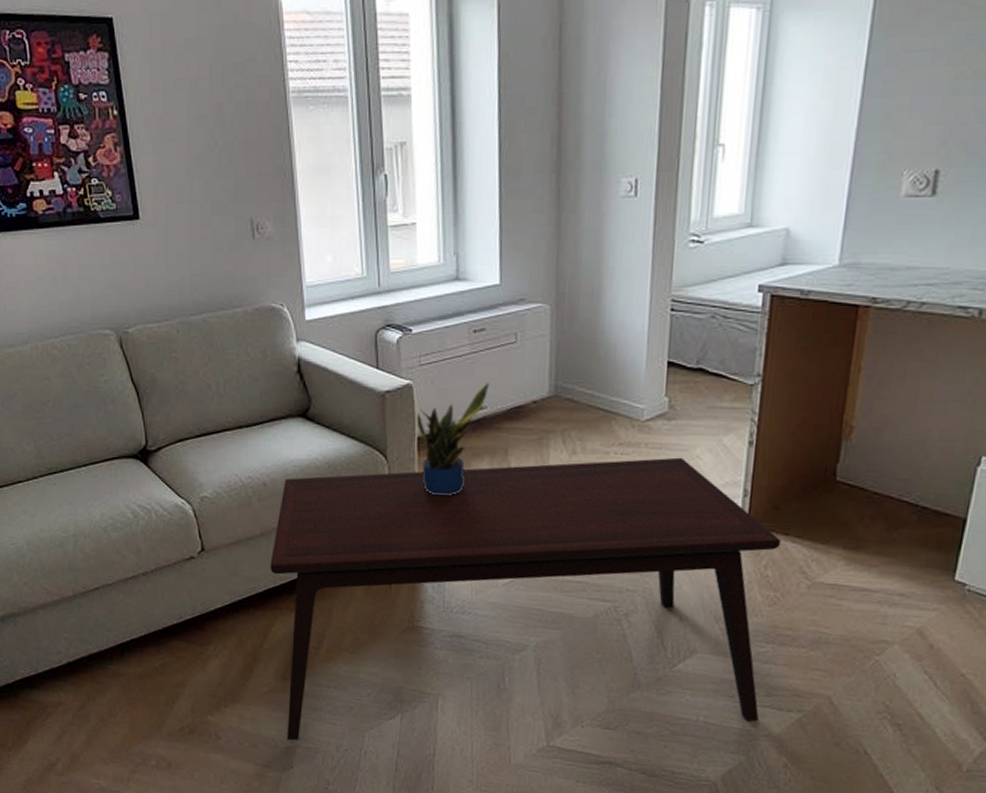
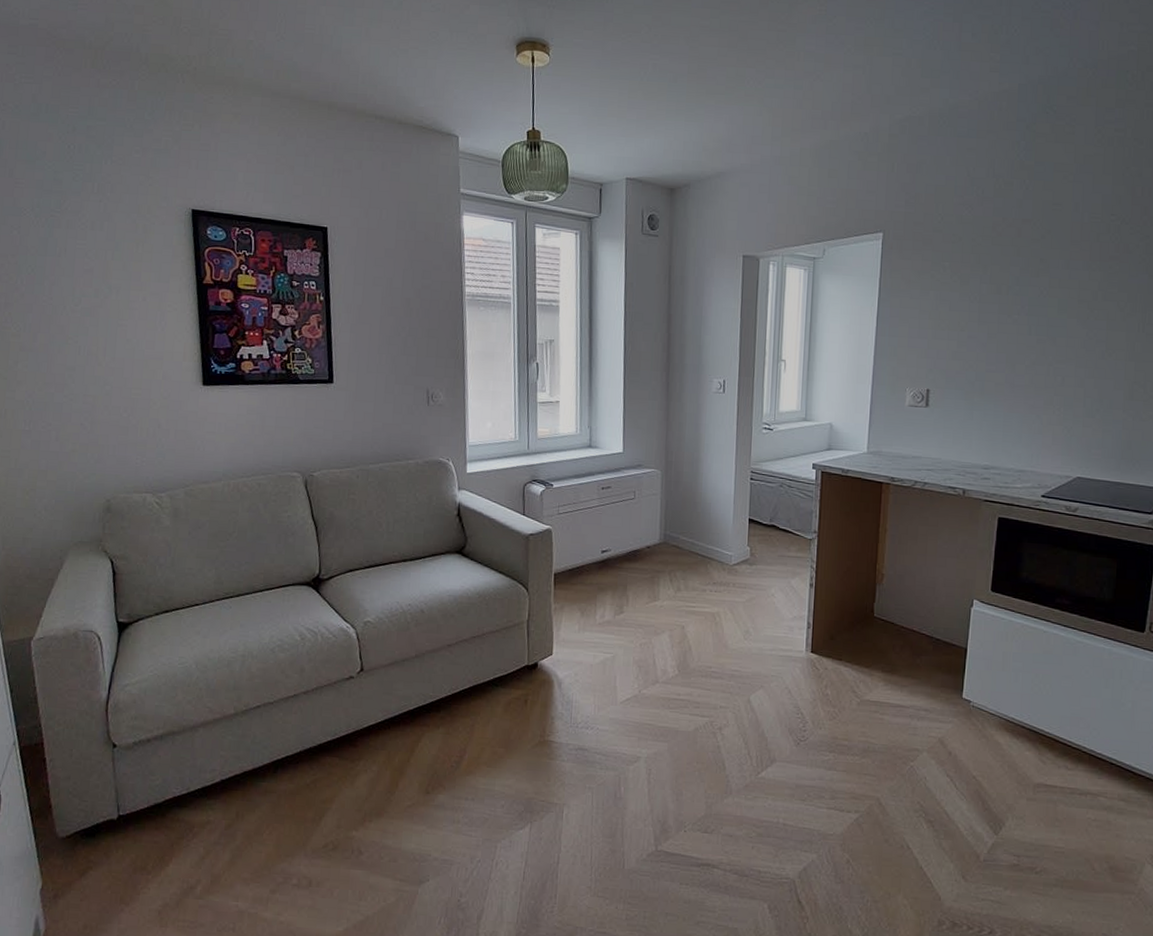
coffee table: present [270,457,781,741] -> none [421,595,837,854]
potted plant: present [416,382,490,496] -> none [553,530,613,624]

